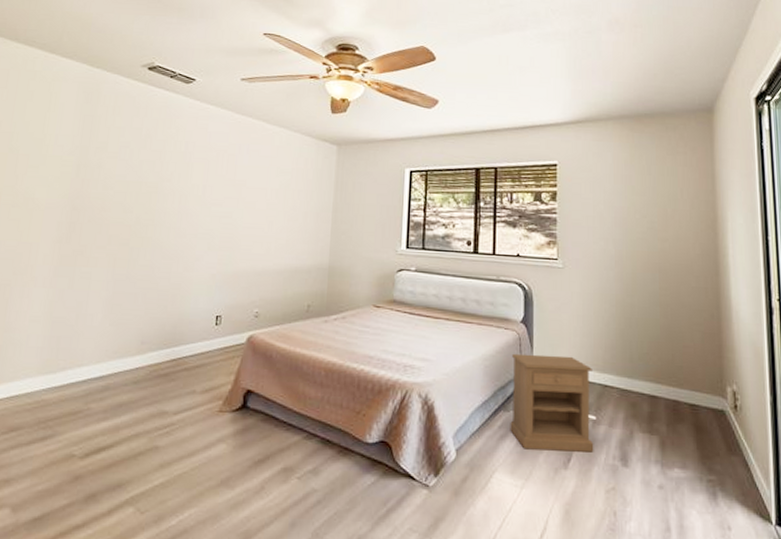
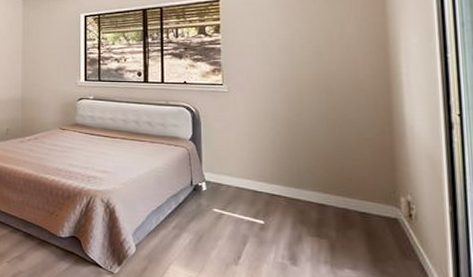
nightstand: present [510,353,594,452] -> none [183,166,263,252]

